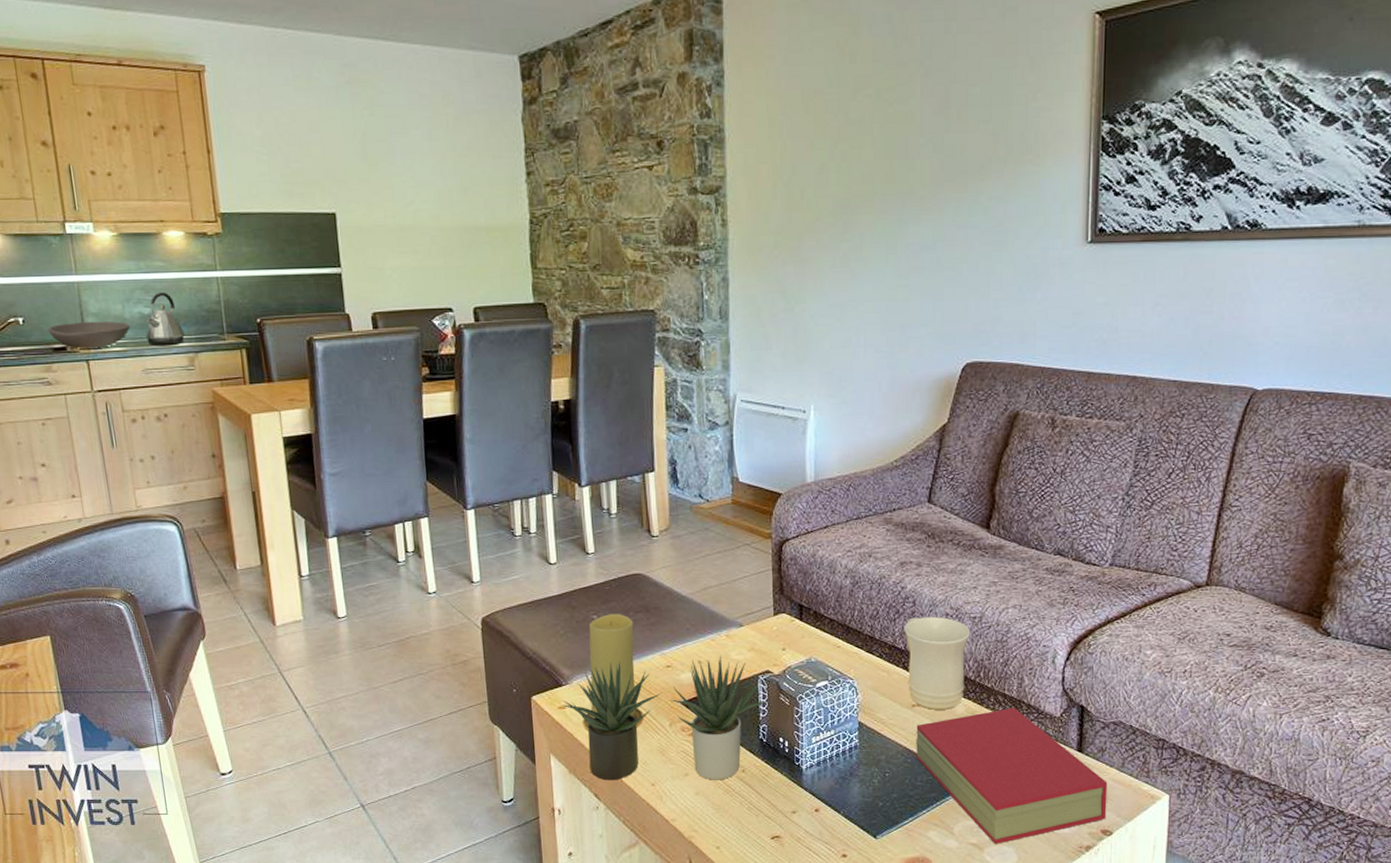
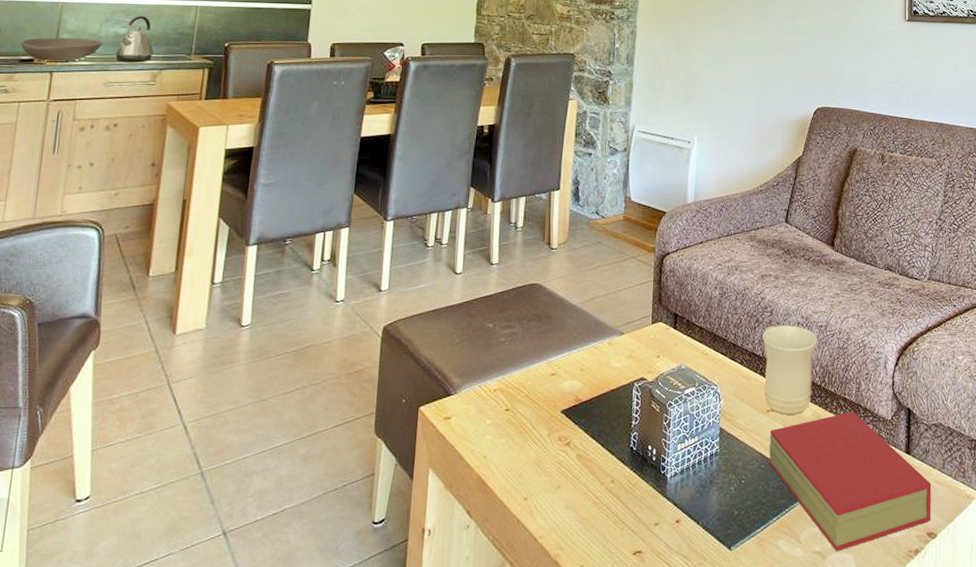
succulent plant: present [561,655,769,780] -> none [447,362,642,496]
candle: present [582,614,644,730] -> none [464,322,526,441]

